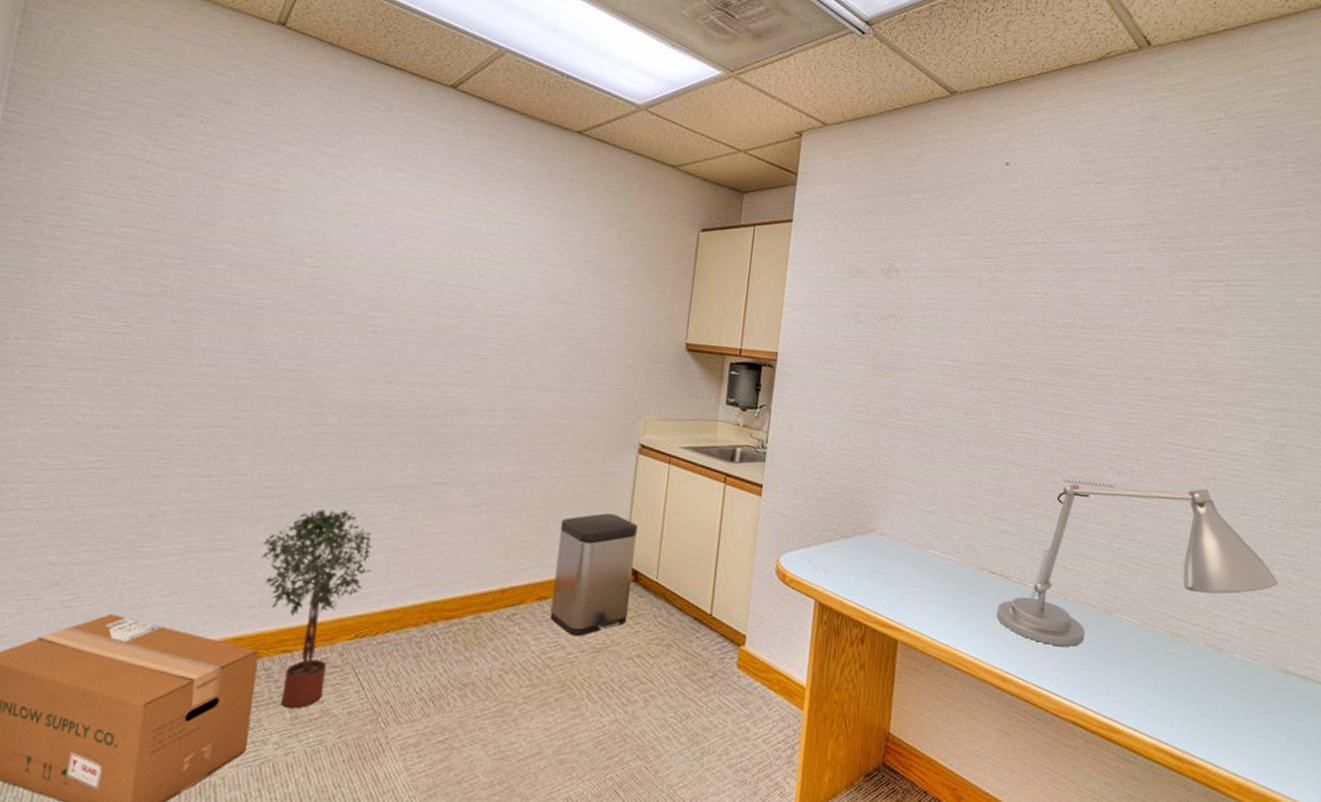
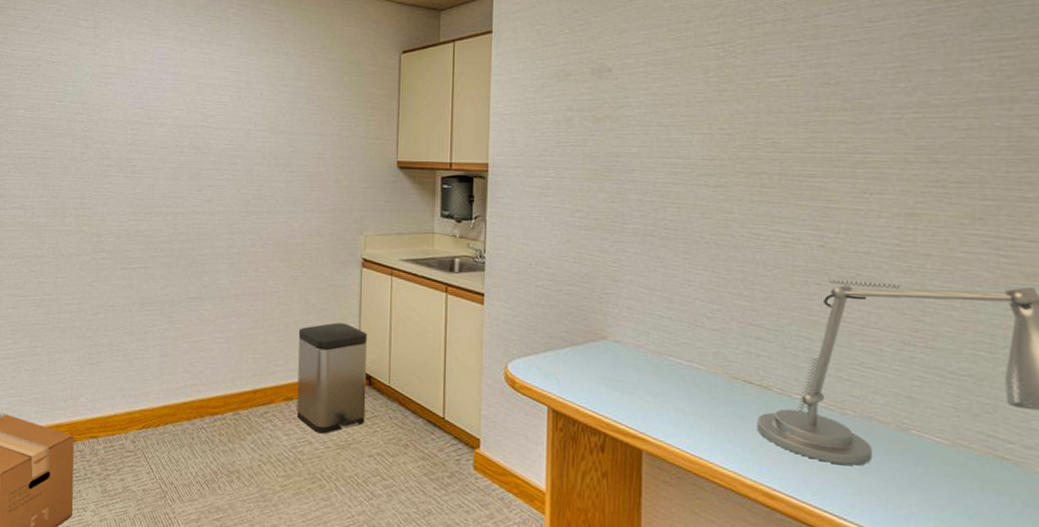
potted tree: present [261,508,372,709] -> none [68,321,149,485]

